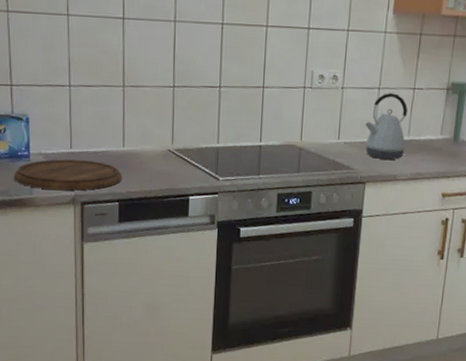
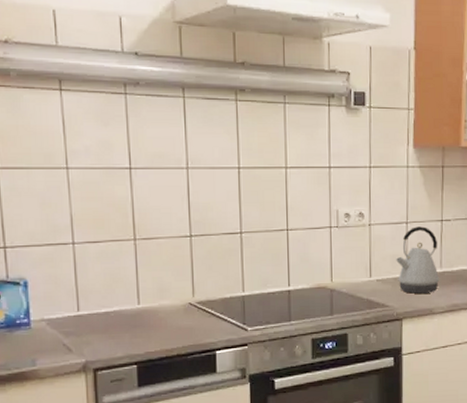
cutting board: present [13,159,123,191] -> none [12,322,140,359]

